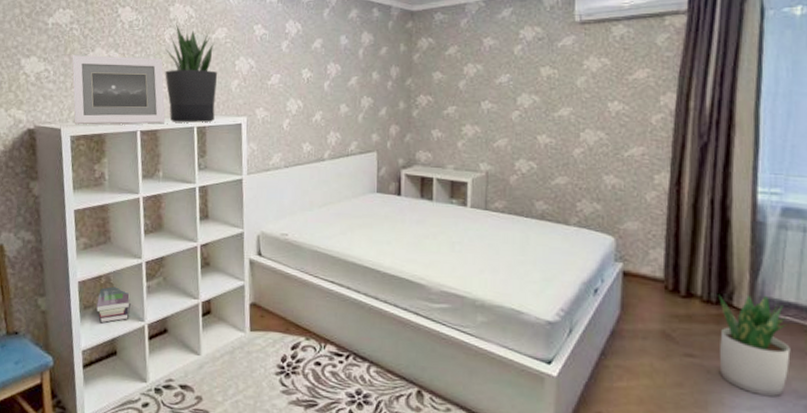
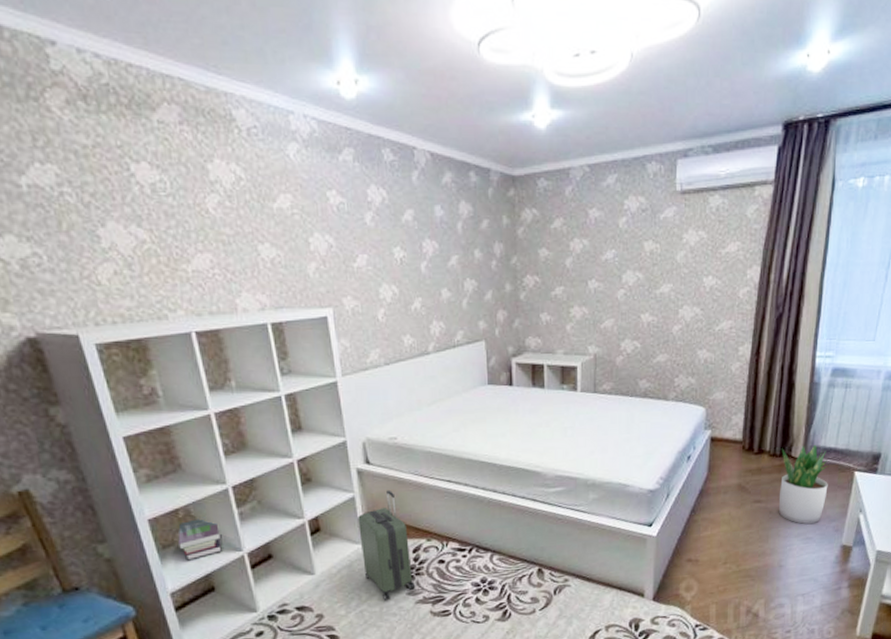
picture frame: present [72,55,166,125] -> none [72,232,228,329]
planter: present [165,22,218,123] -> none [211,186,292,319]
suitcase: none [244,283,290,395] -> present [358,490,415,601]

